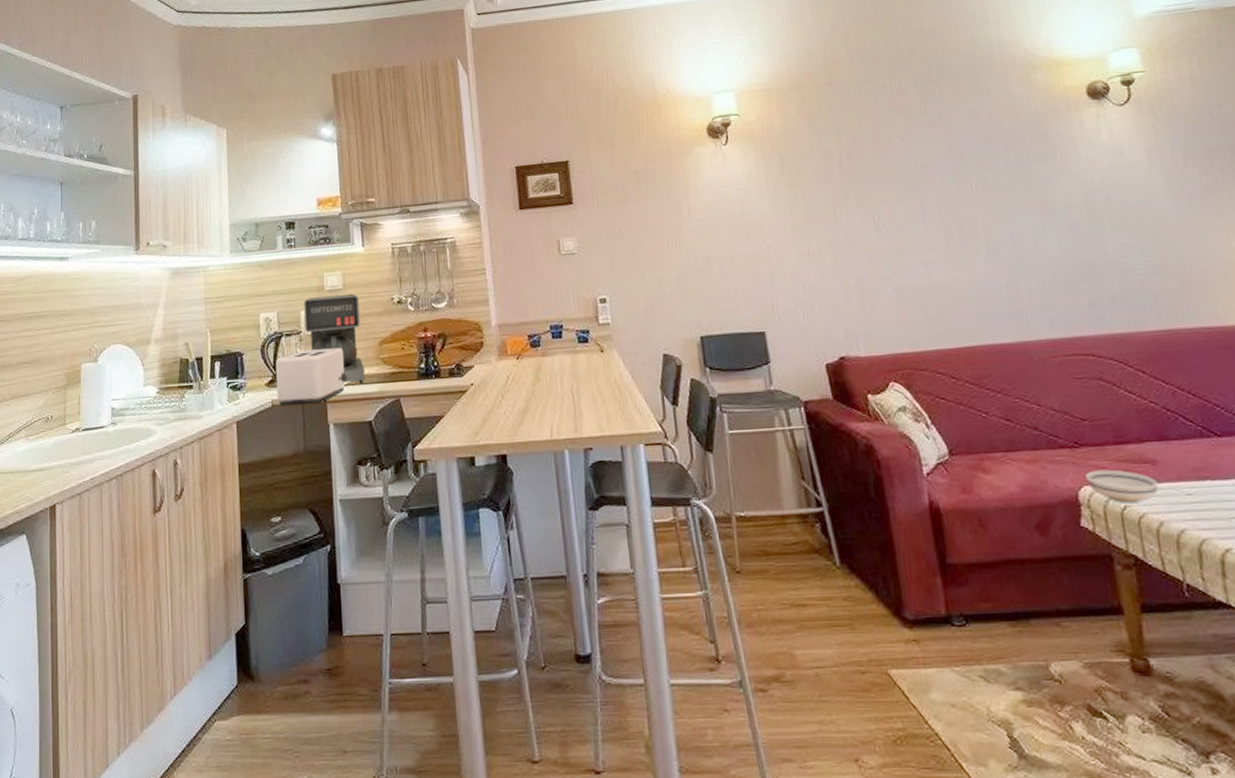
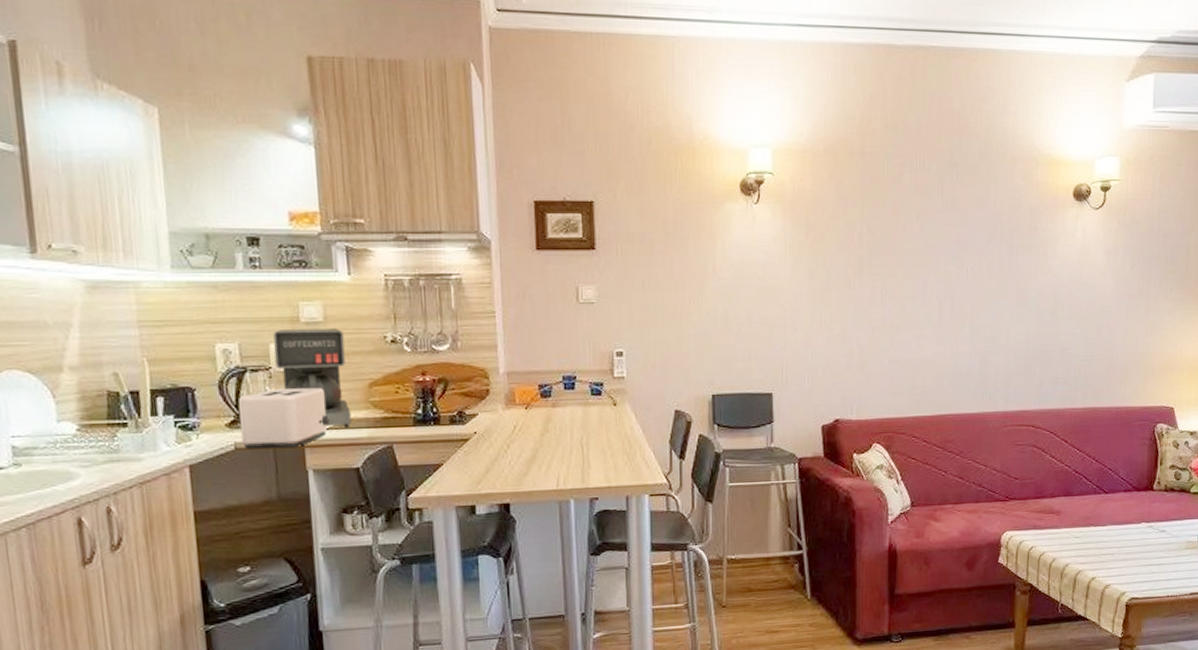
bowl: present [1086,469,1159,504] -> none [1009,518,1058,545]

